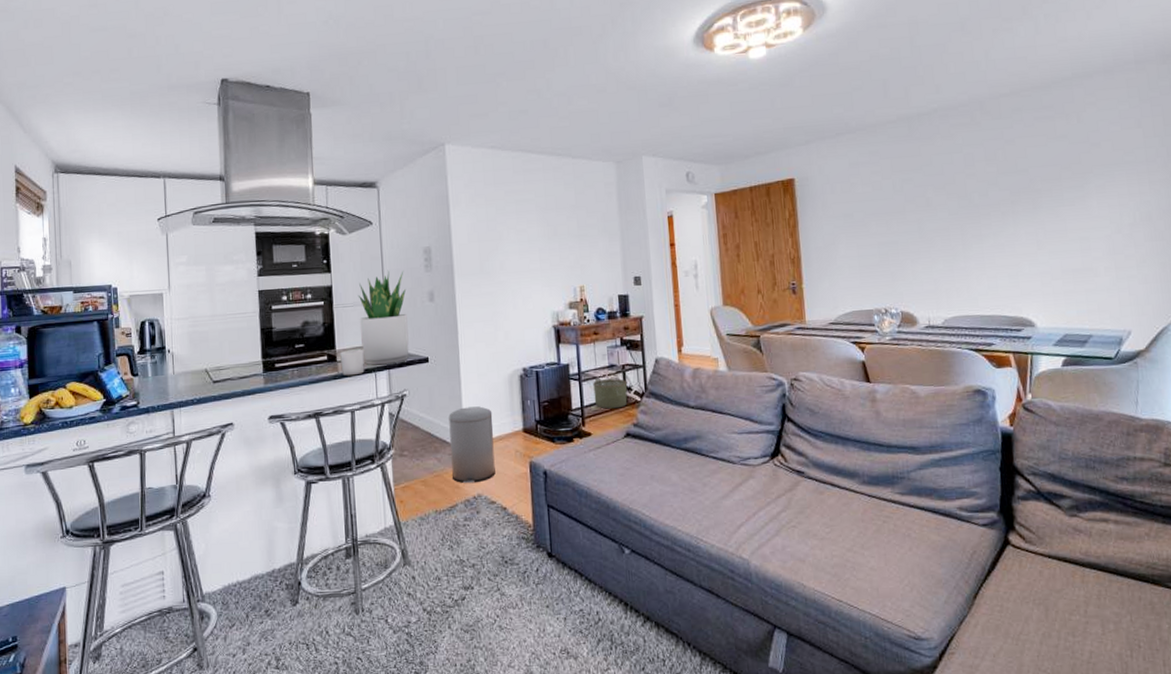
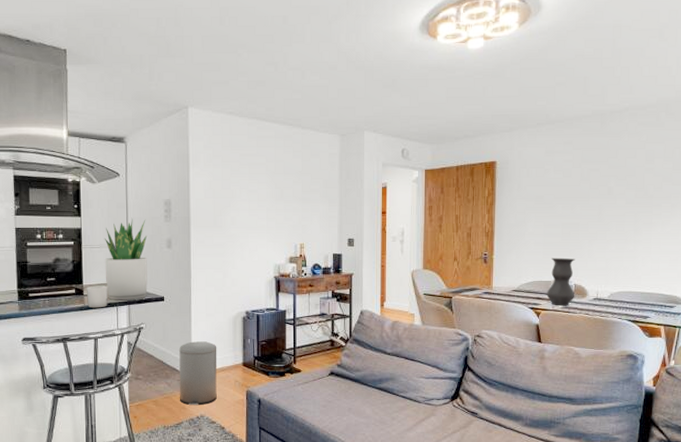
basket: present [593,379,628,409] -> none [305,325,335,351]
vase: none [869,281,904,338] -> present [546,257,575,306]

